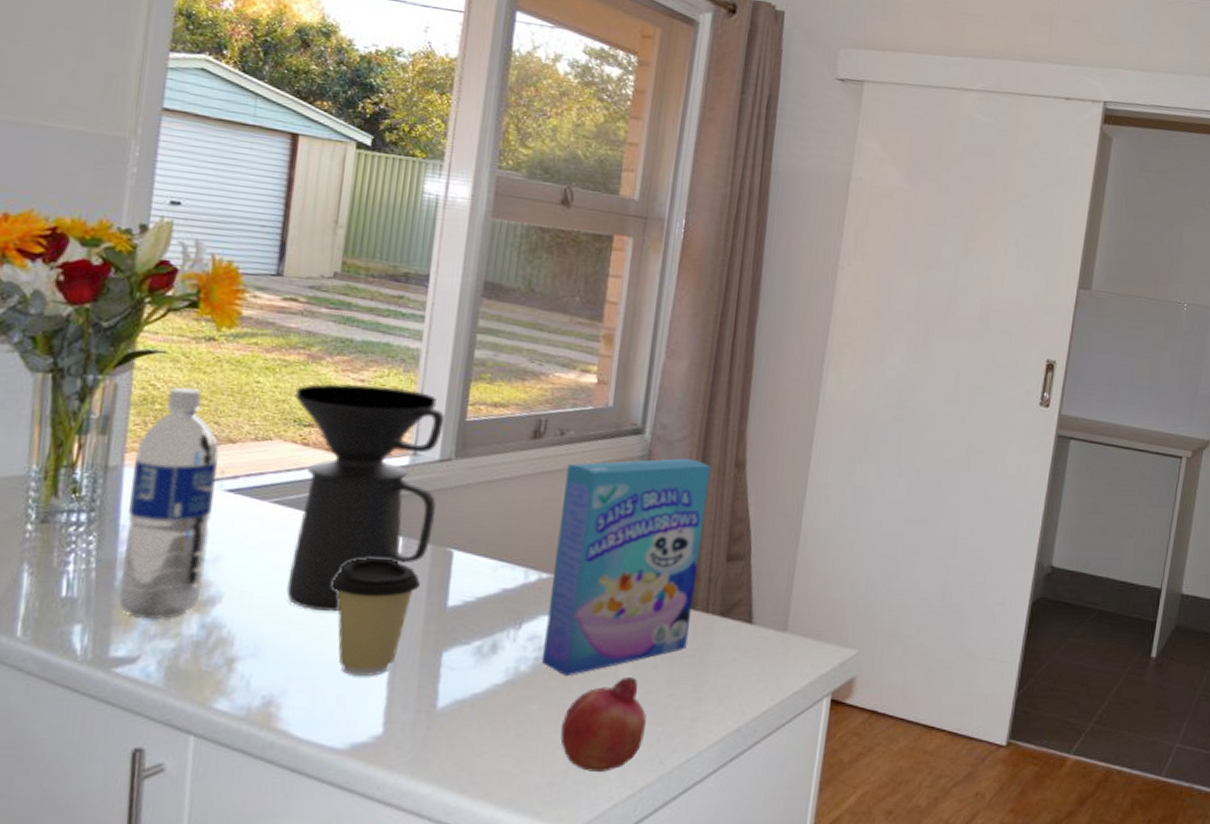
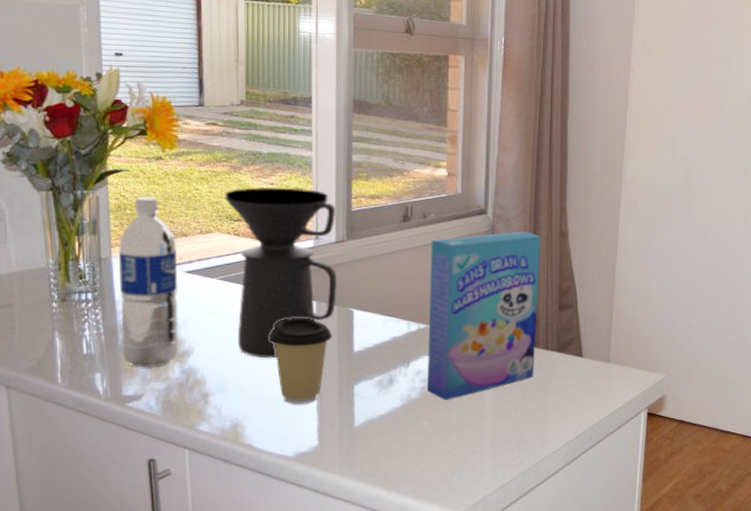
fruit: present [560,677,647,772] -> none [446,400,509,469]

